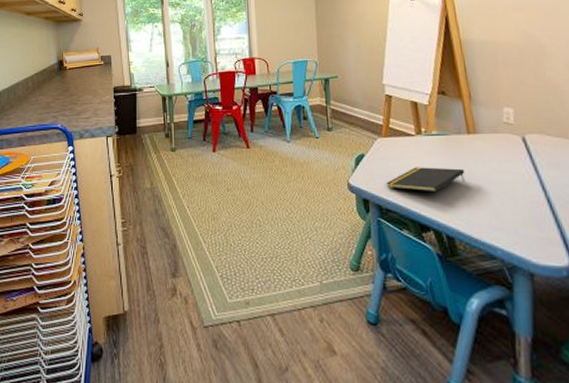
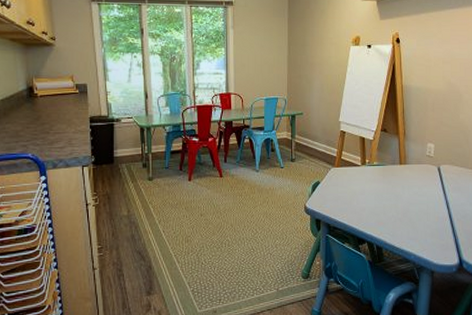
notepad: present [386,167,465,193] -> none [335,192,395,212]

